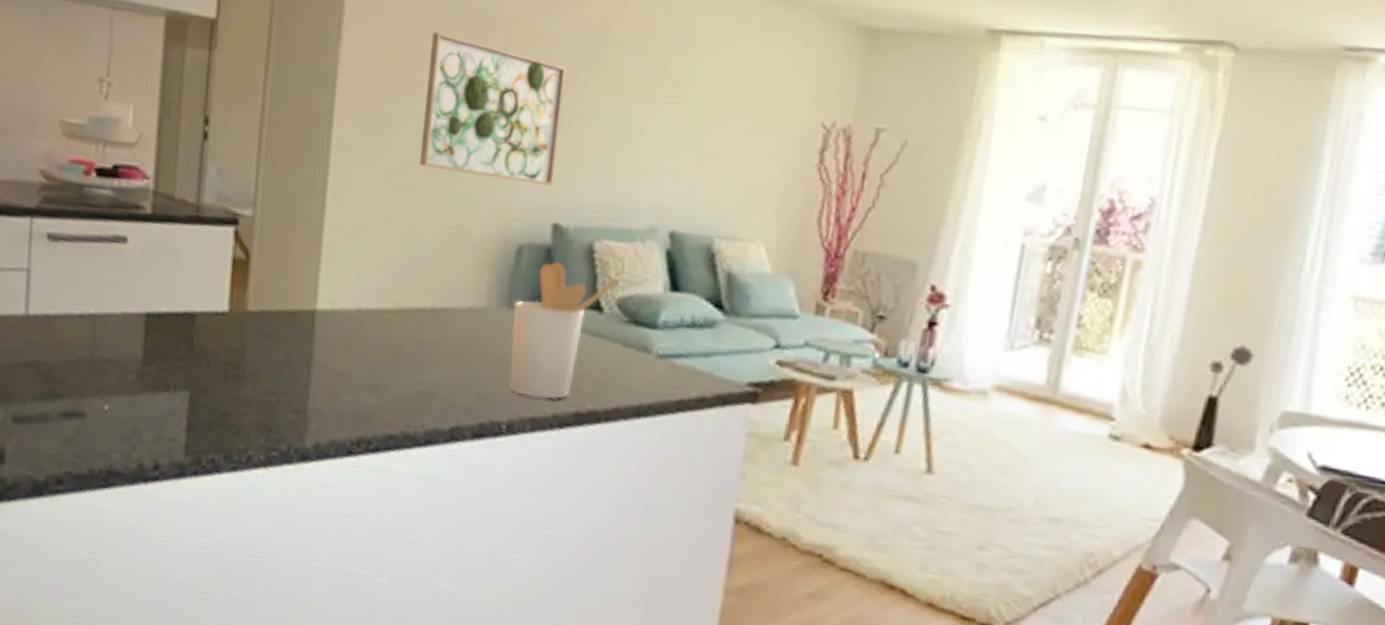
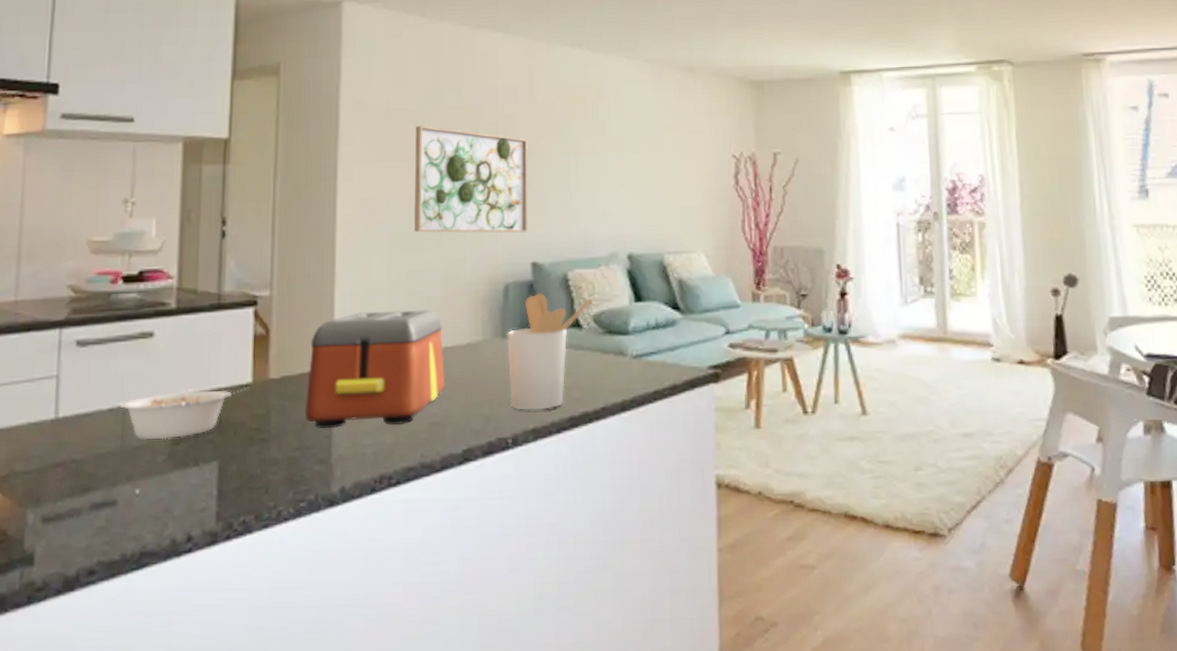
legume: none [90,307,225,358] -> present [119,386,249,440]
toaster: none [282,251,442,387] -> present [304,310,446,429]

